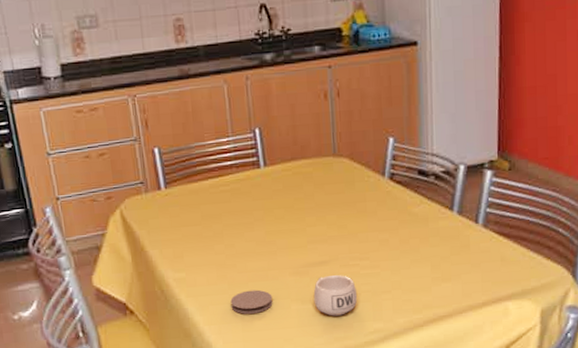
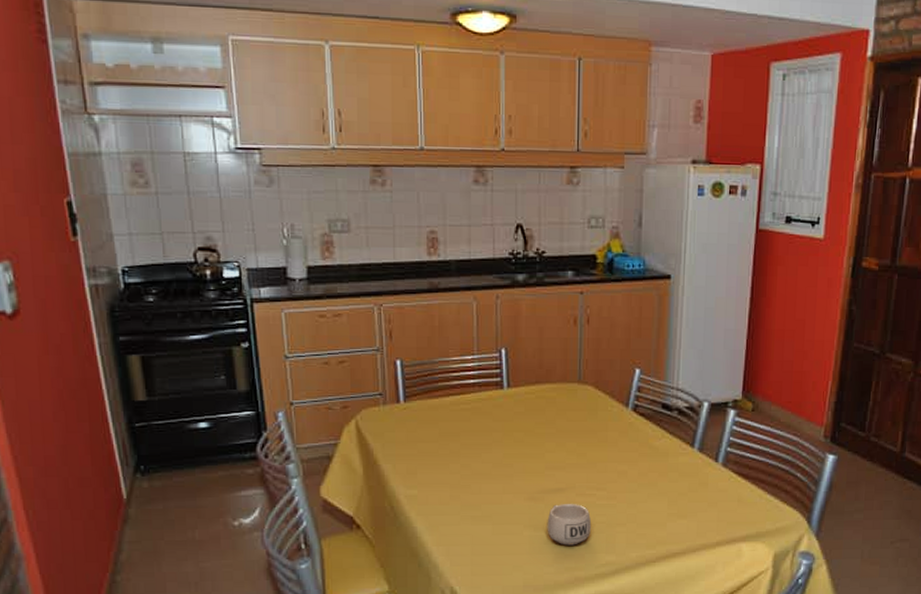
coaster: present [230,289,273,314] -> none [462,513,505,537]

